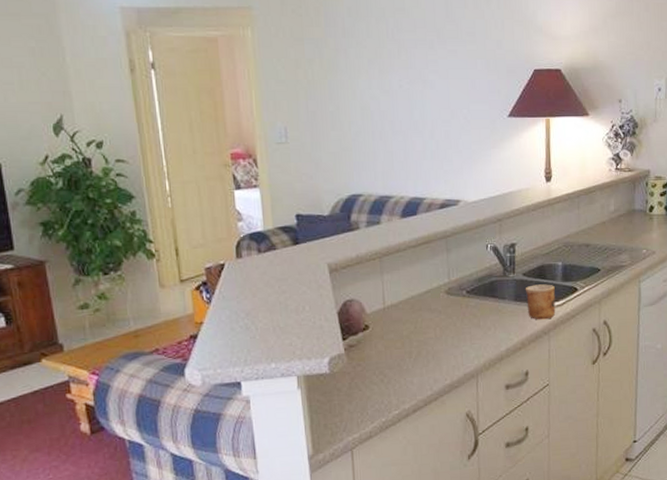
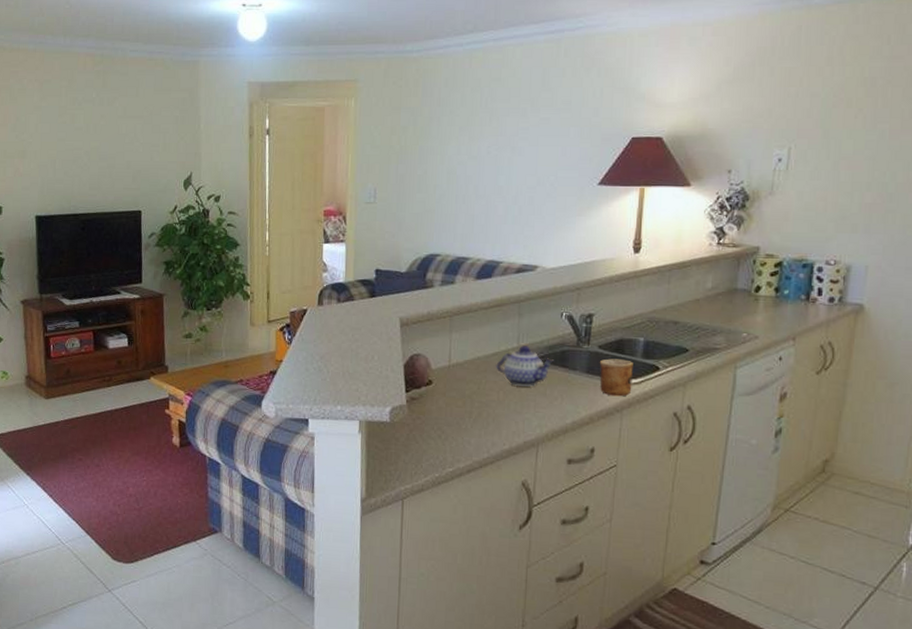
teapot: none [430,279,485,321] -> present [496,344,555,387]

